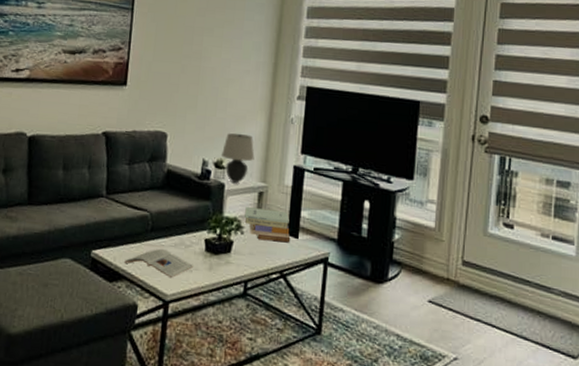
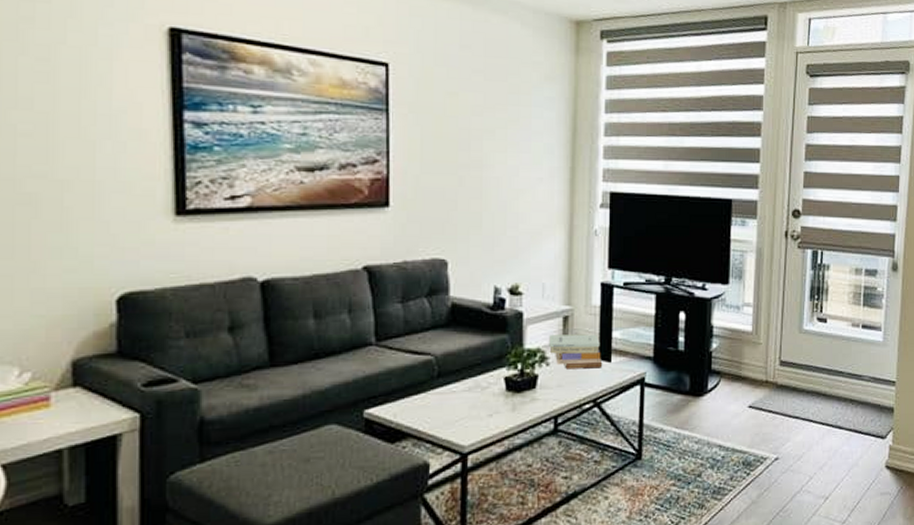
magazine: present [124,248,193,279] -> none [408,395,493,428]
table lamp: present [221,133,255,183] -> none [515,252,556,309]

